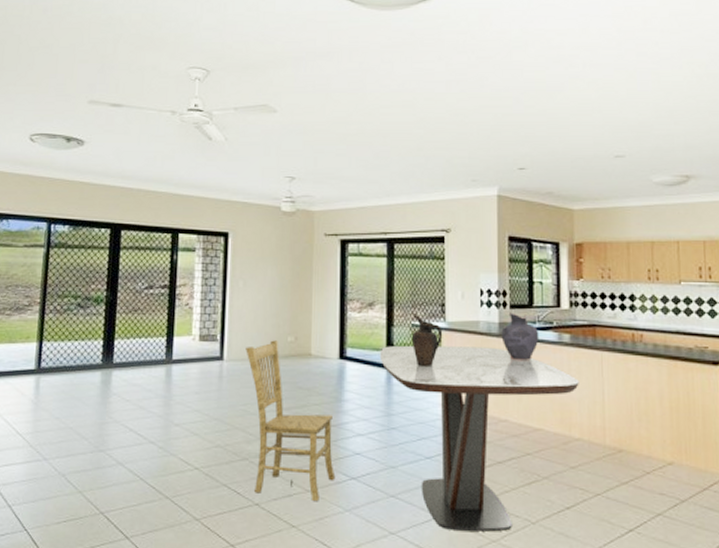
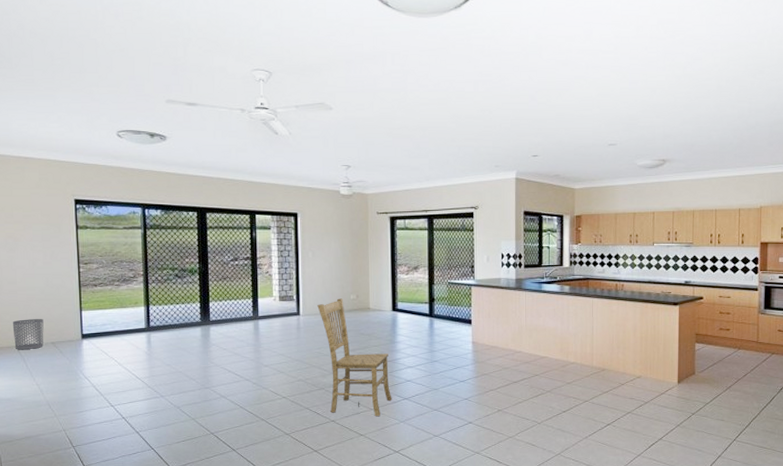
dining table: present [379,345,579,532] -> none [423,298,575,431]
ceramic pitcher: present [411,313,441,366] -> none [448,274,471,314]
vase: present [501,312,540,361] -> none [517,271,546,308]

